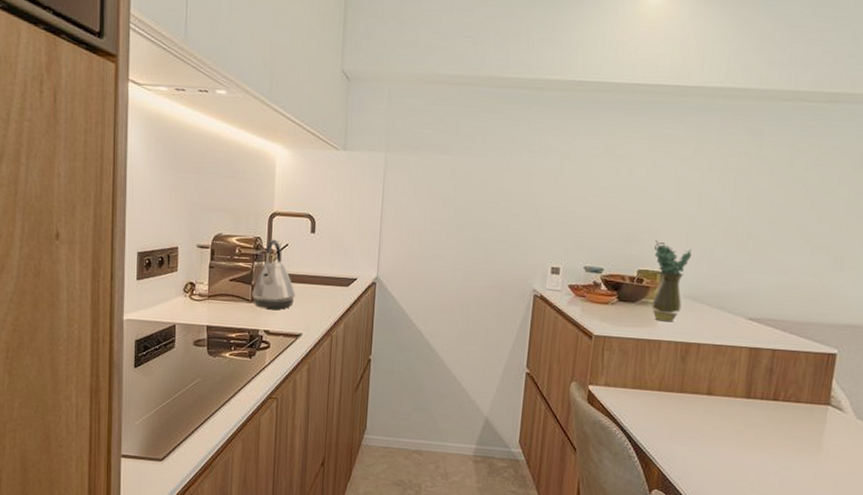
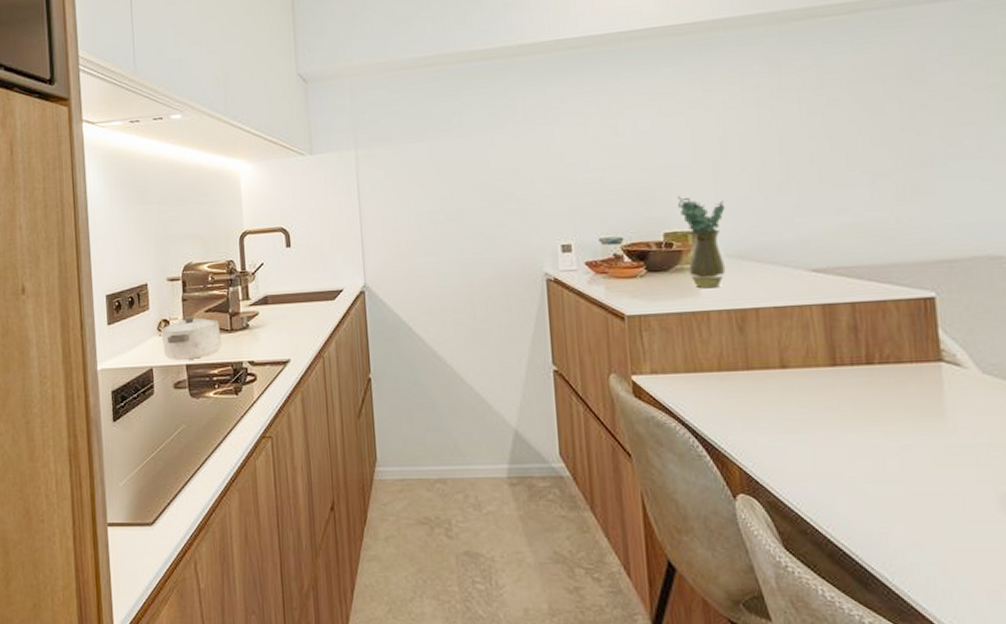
cooking pot: none [186,282,242,322] -> present [161,315,222,361]
kettle: present [251,239,295,310] -> none [229,260,278,338]

